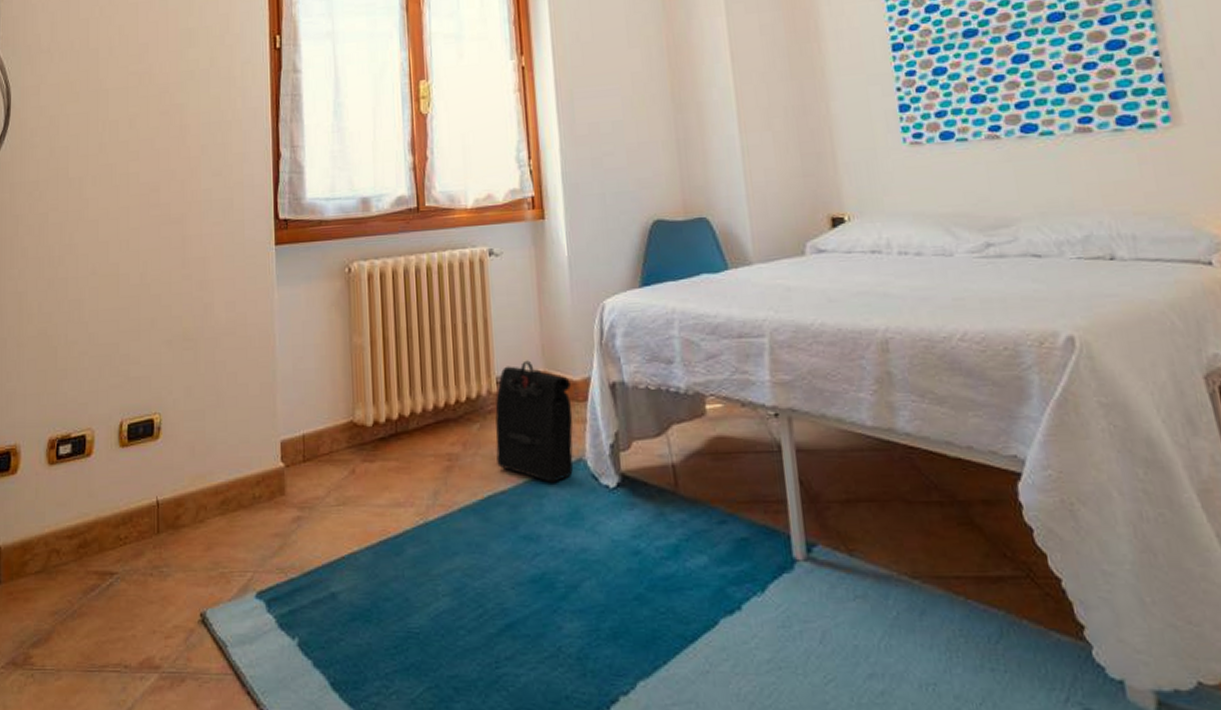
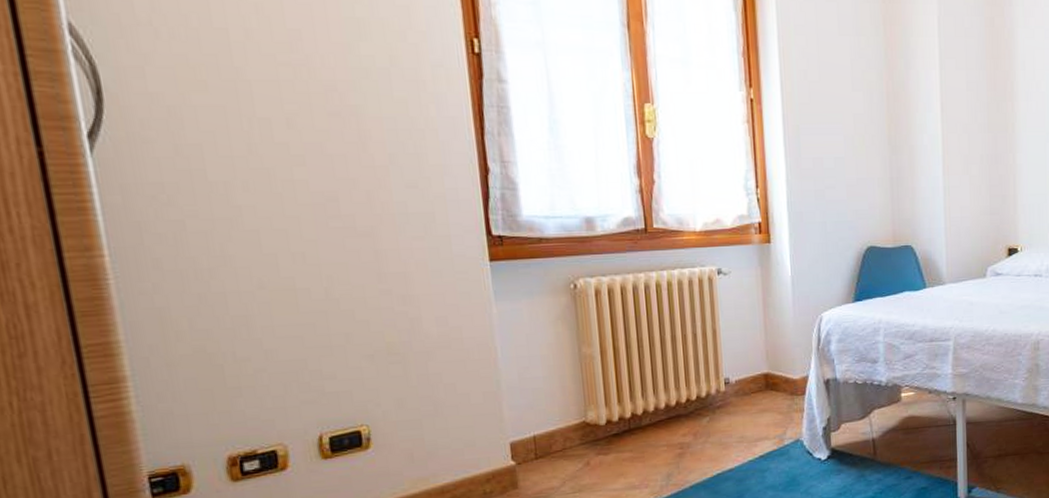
backpack: present [495,360,574,483] -> none [723,364,793,460]

